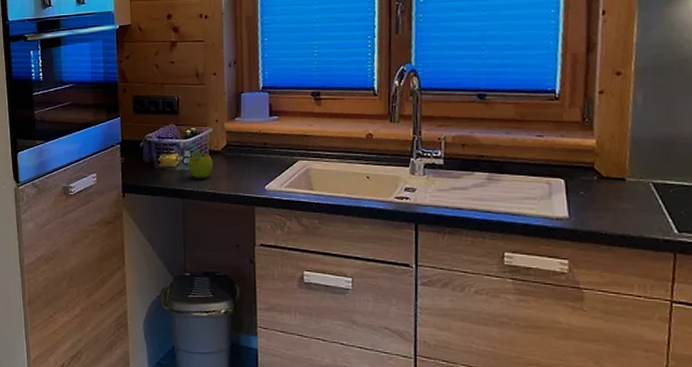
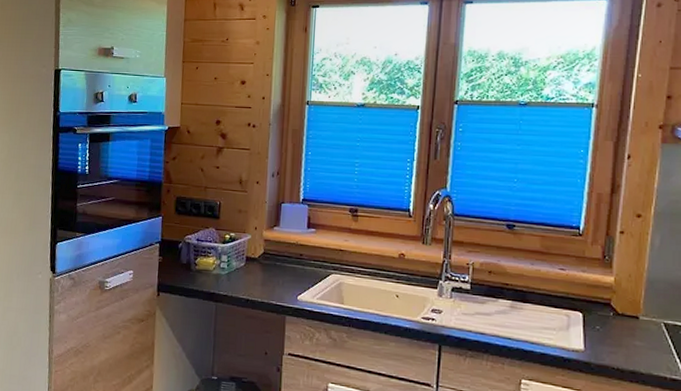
fruit: present [188,149,213,179] -> none [224,255,249,285]

